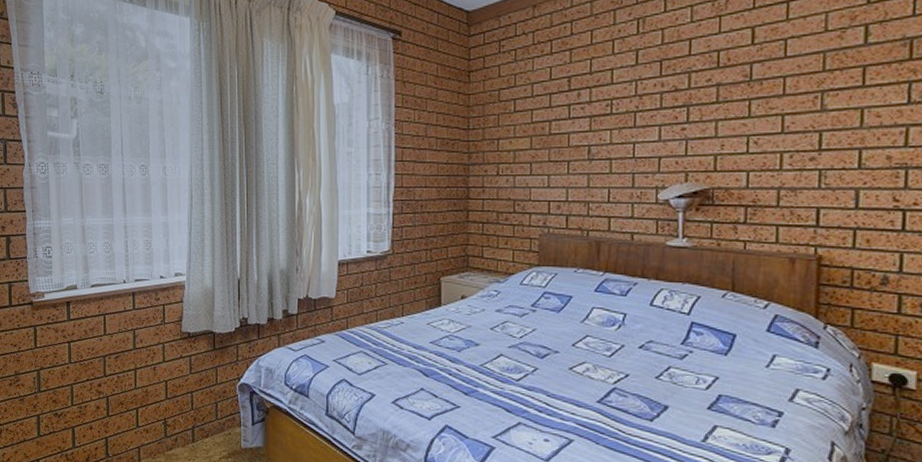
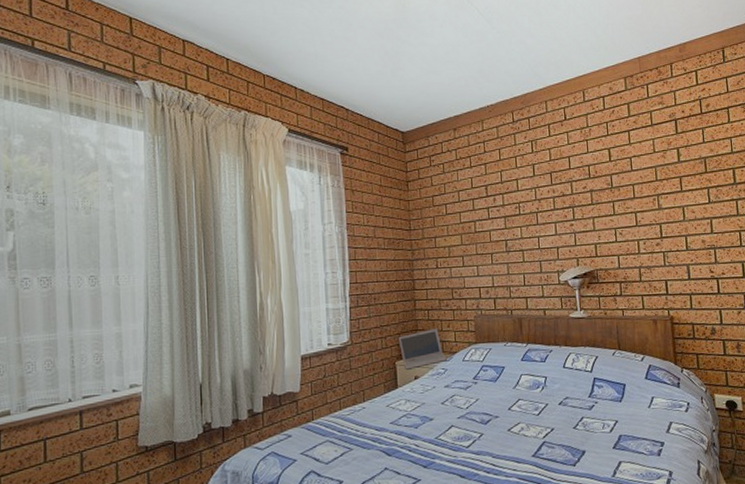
laptop: none [445,244,503,287] -> present [398,328,448,370]

